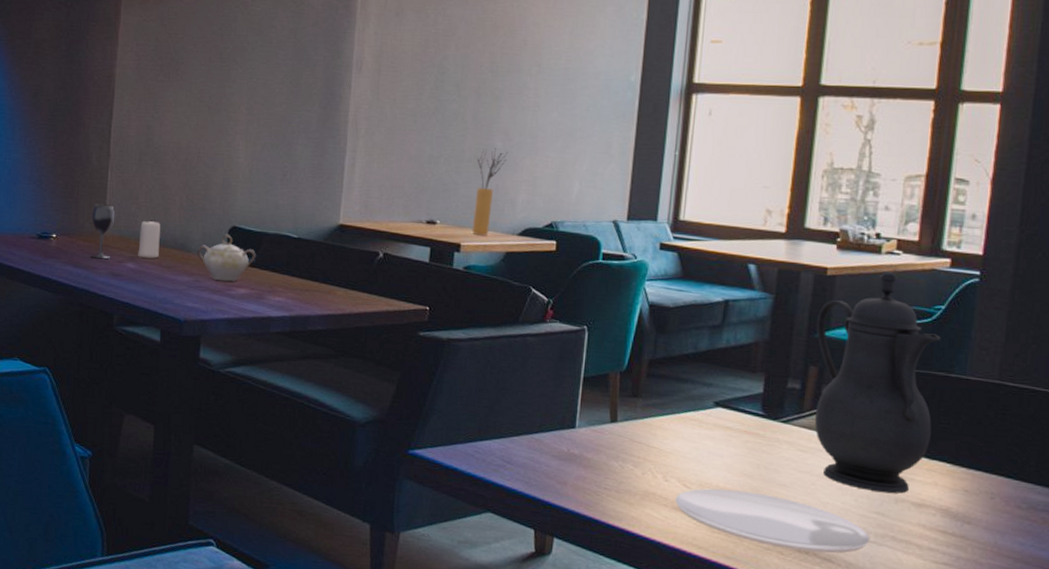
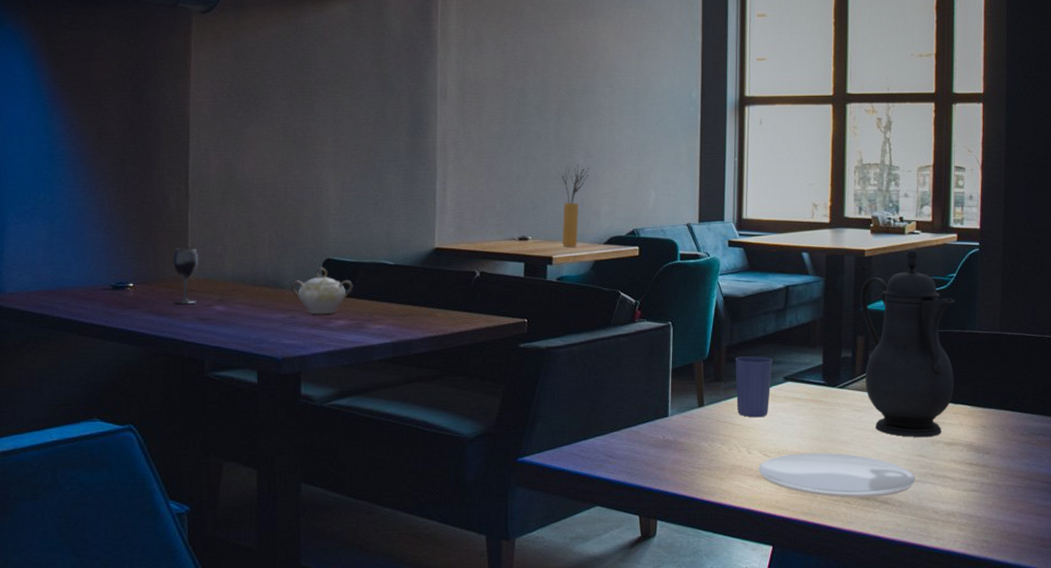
candle: present [138,221,161,259] -> none [227,261,250,299]
cup: none [655,373,702,443] -> present [736,356,772,418]

